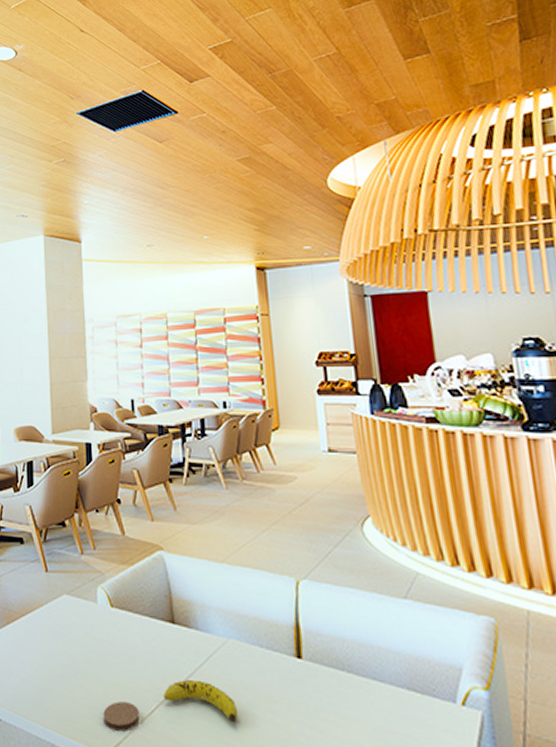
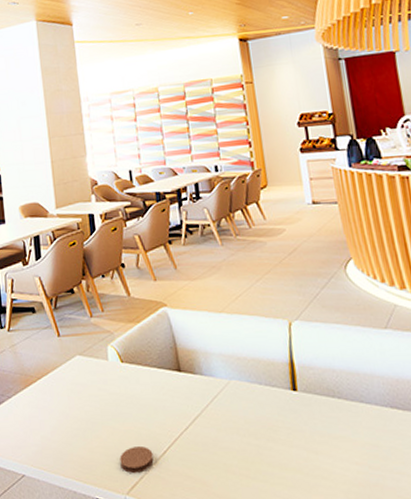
fruit: present [163,679,238,723] -> none [174,419,243,454]

